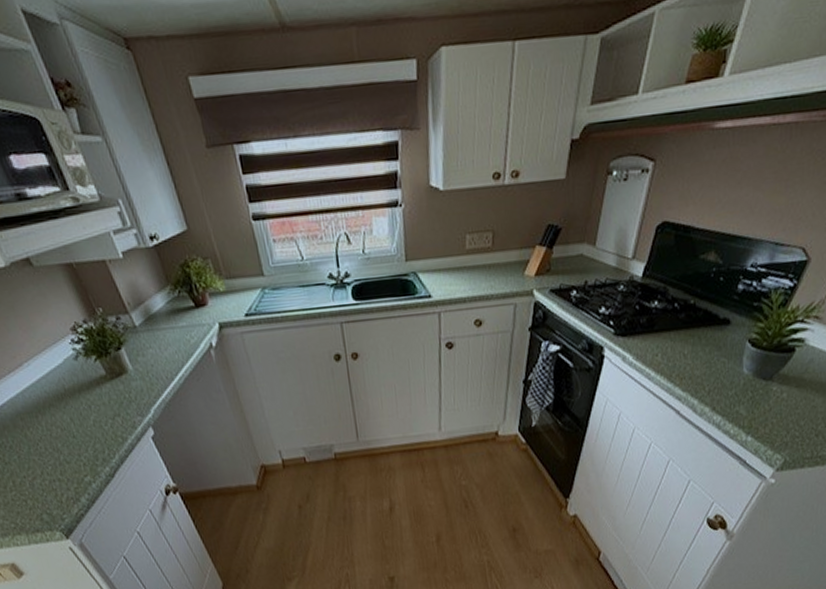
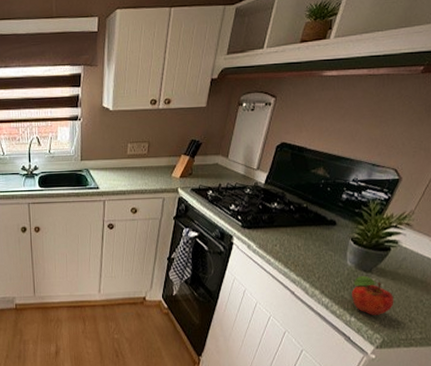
fruit: none [747,385,799,432] -> present [351,276,394,315]

